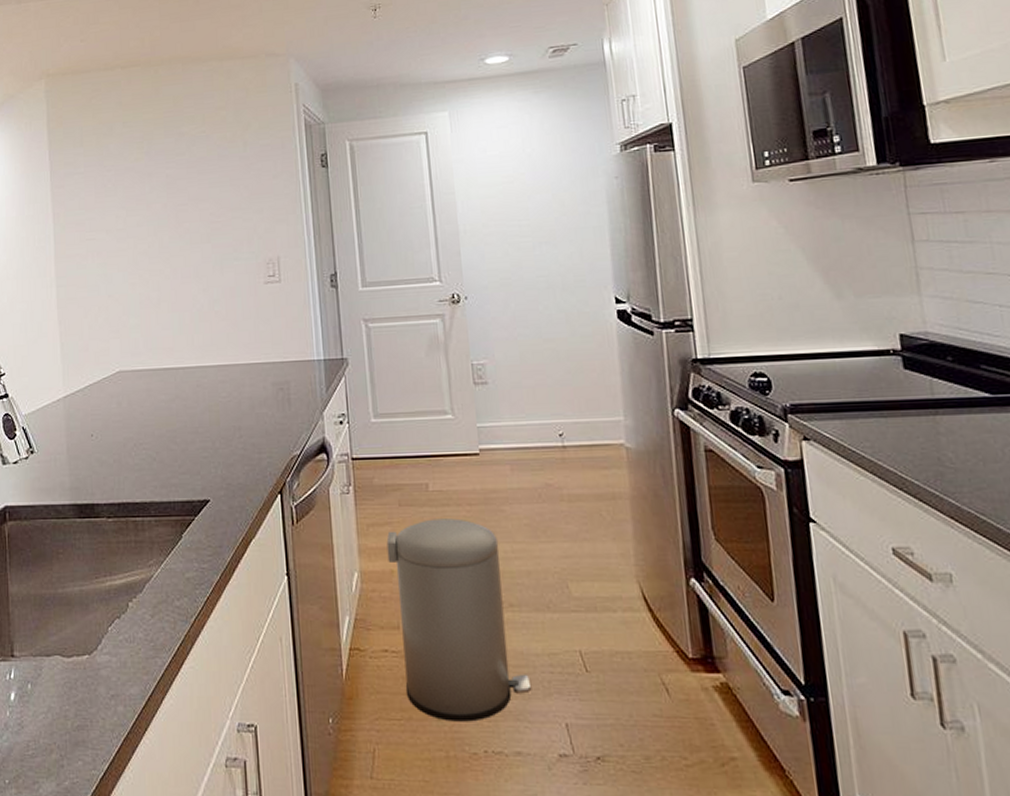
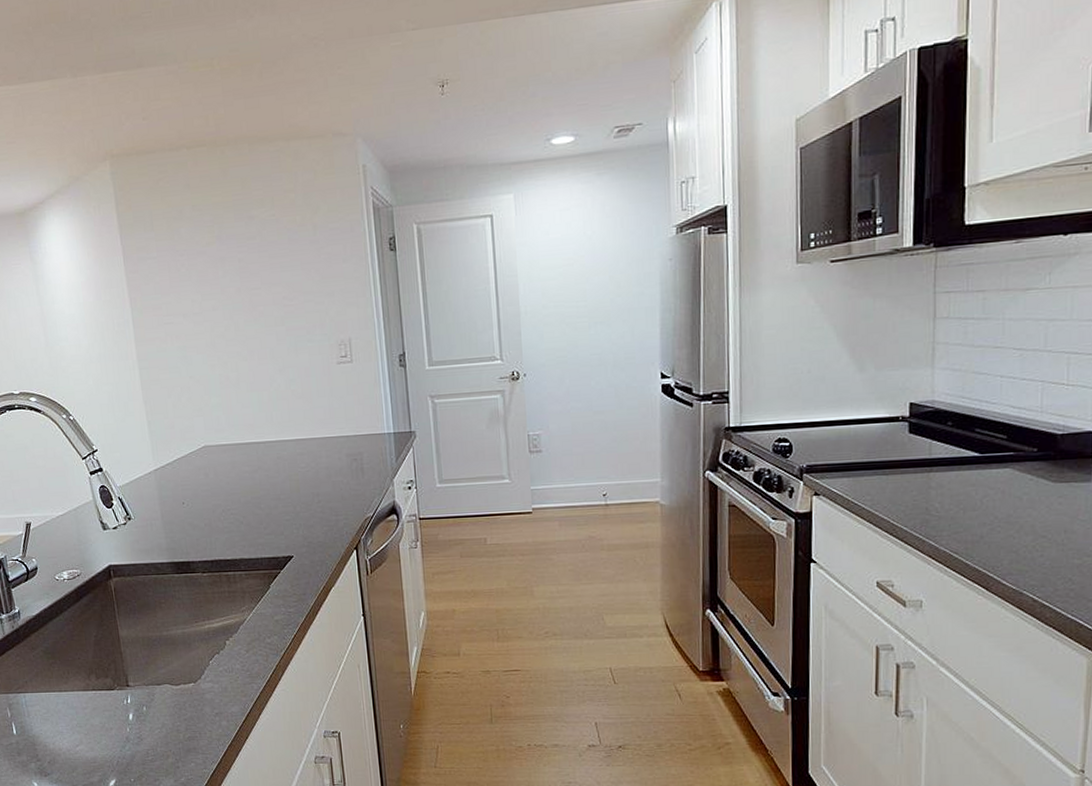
pedal bin: present [386,518,532,722] -> none [449,566,569,724]

